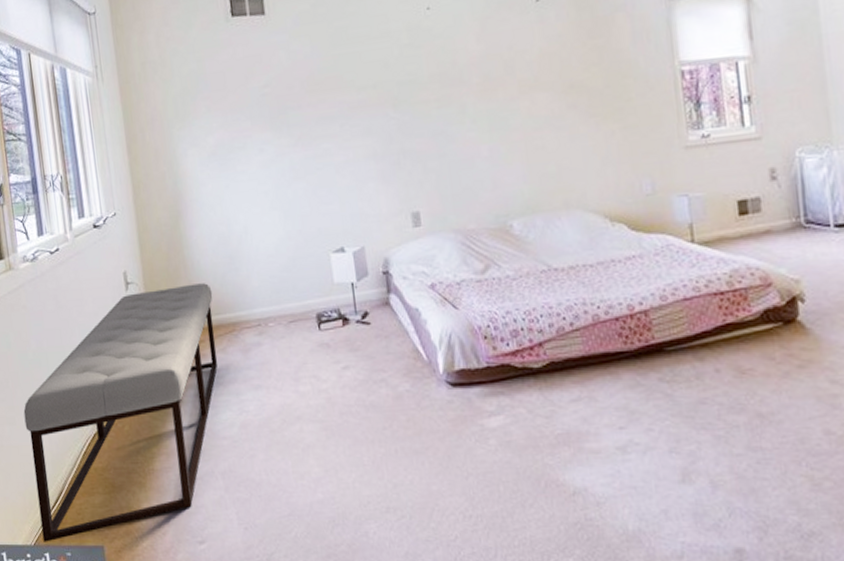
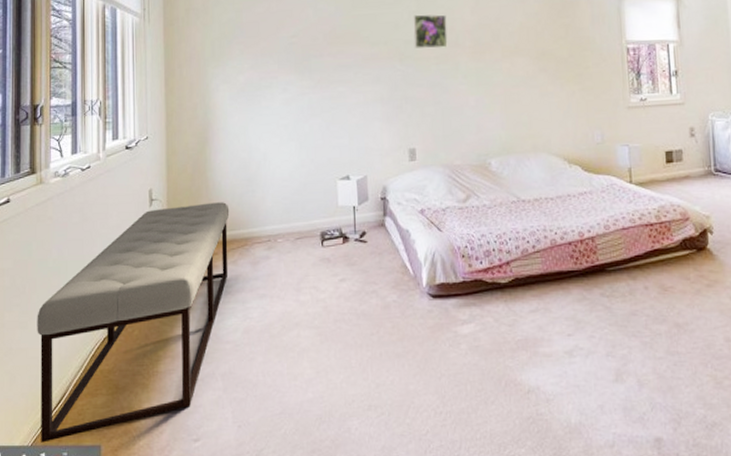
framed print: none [405,46,451,90] -> present [413,14,448,49]

